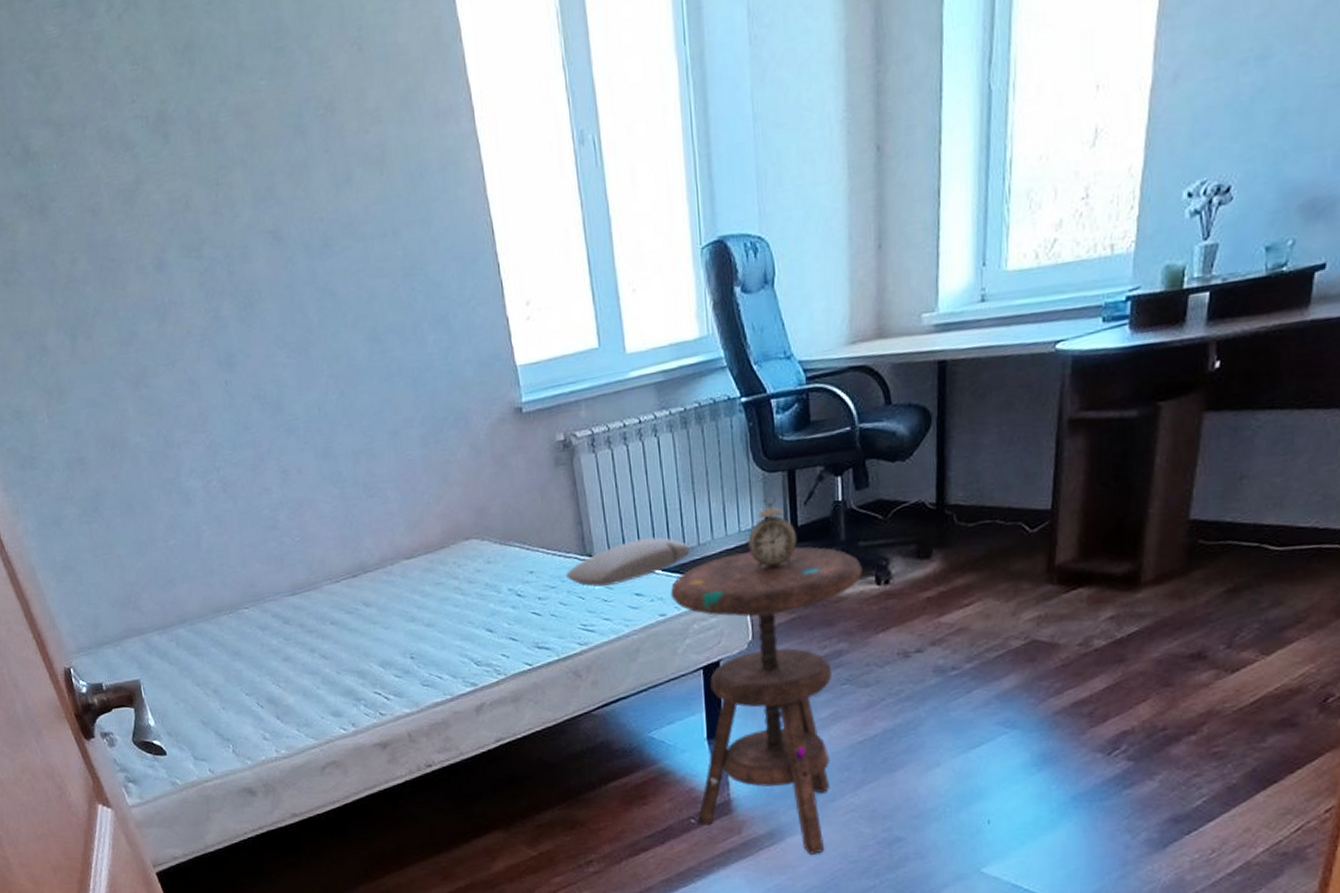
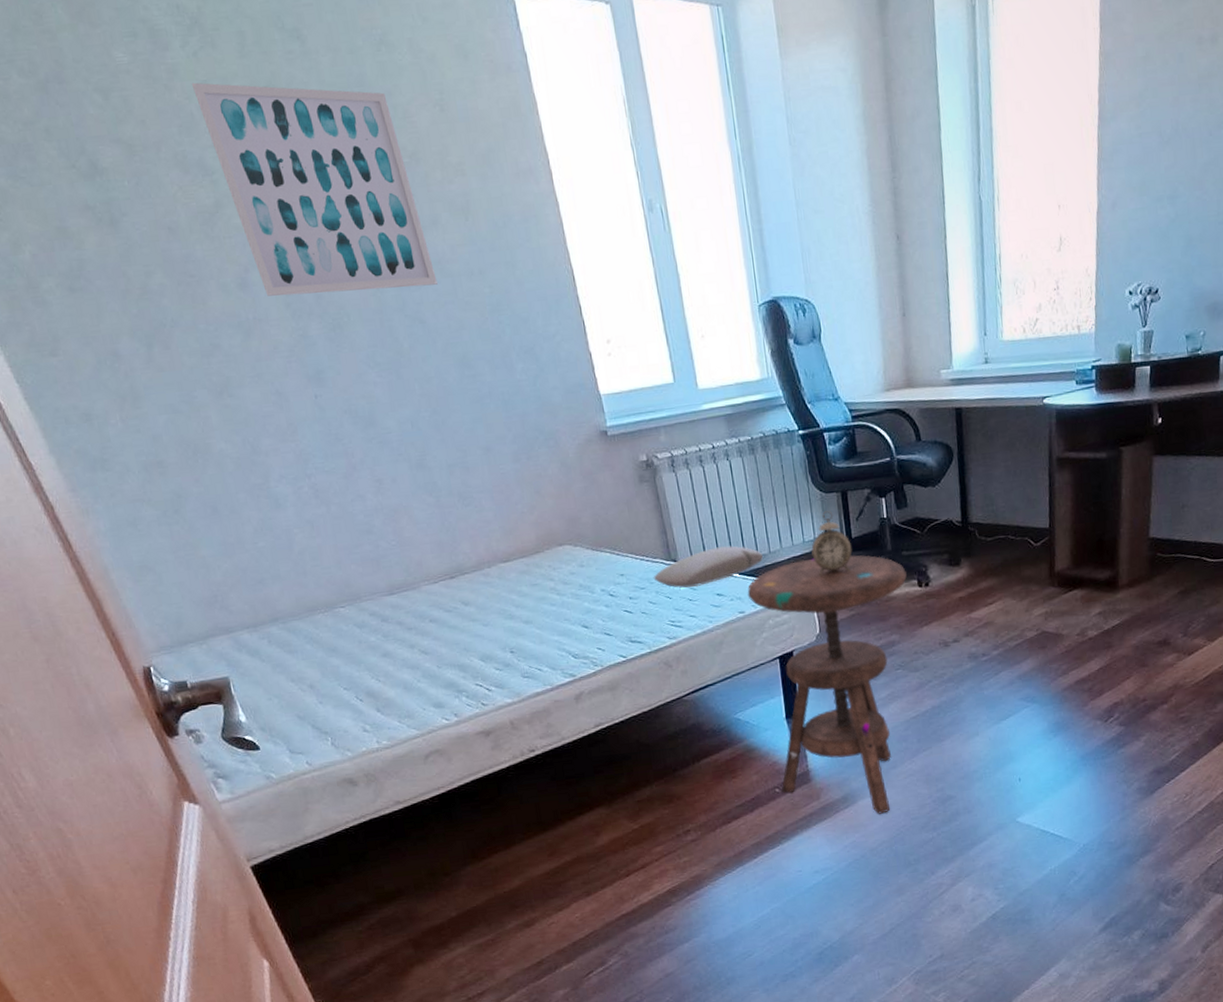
wall art: none [115,36,349,277] -> present [191,82,438,296]

